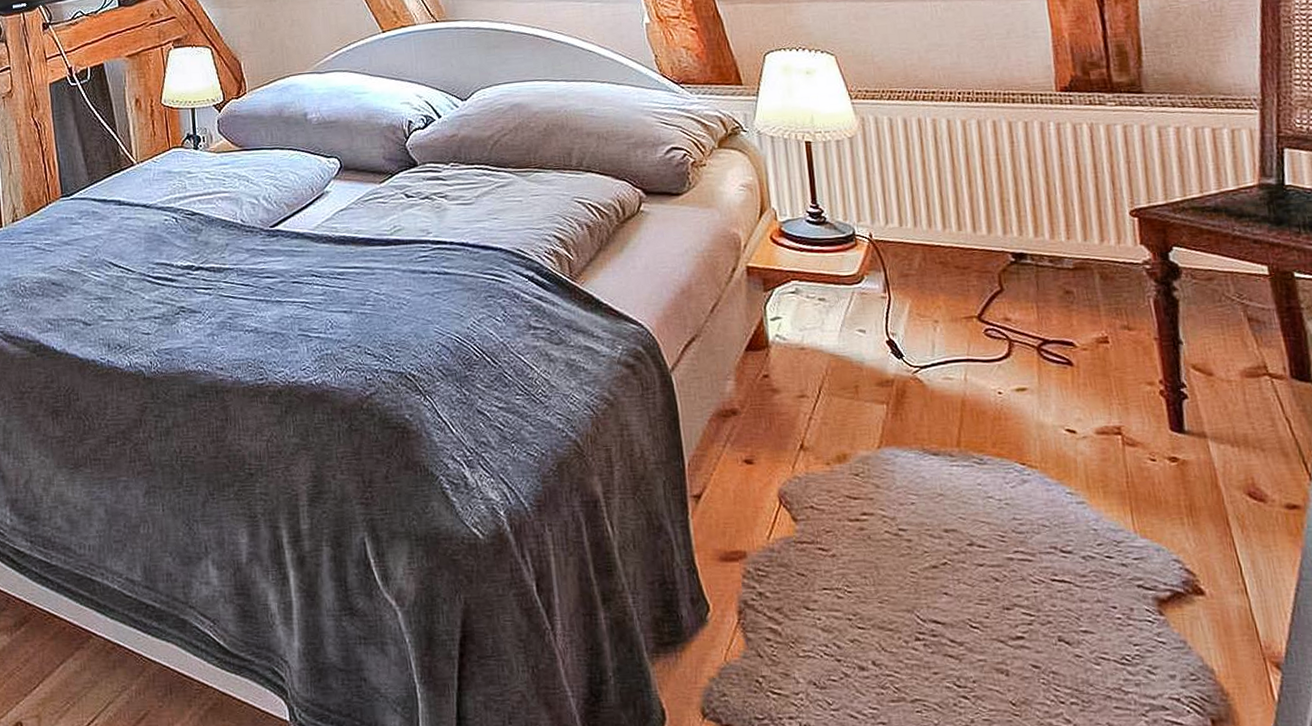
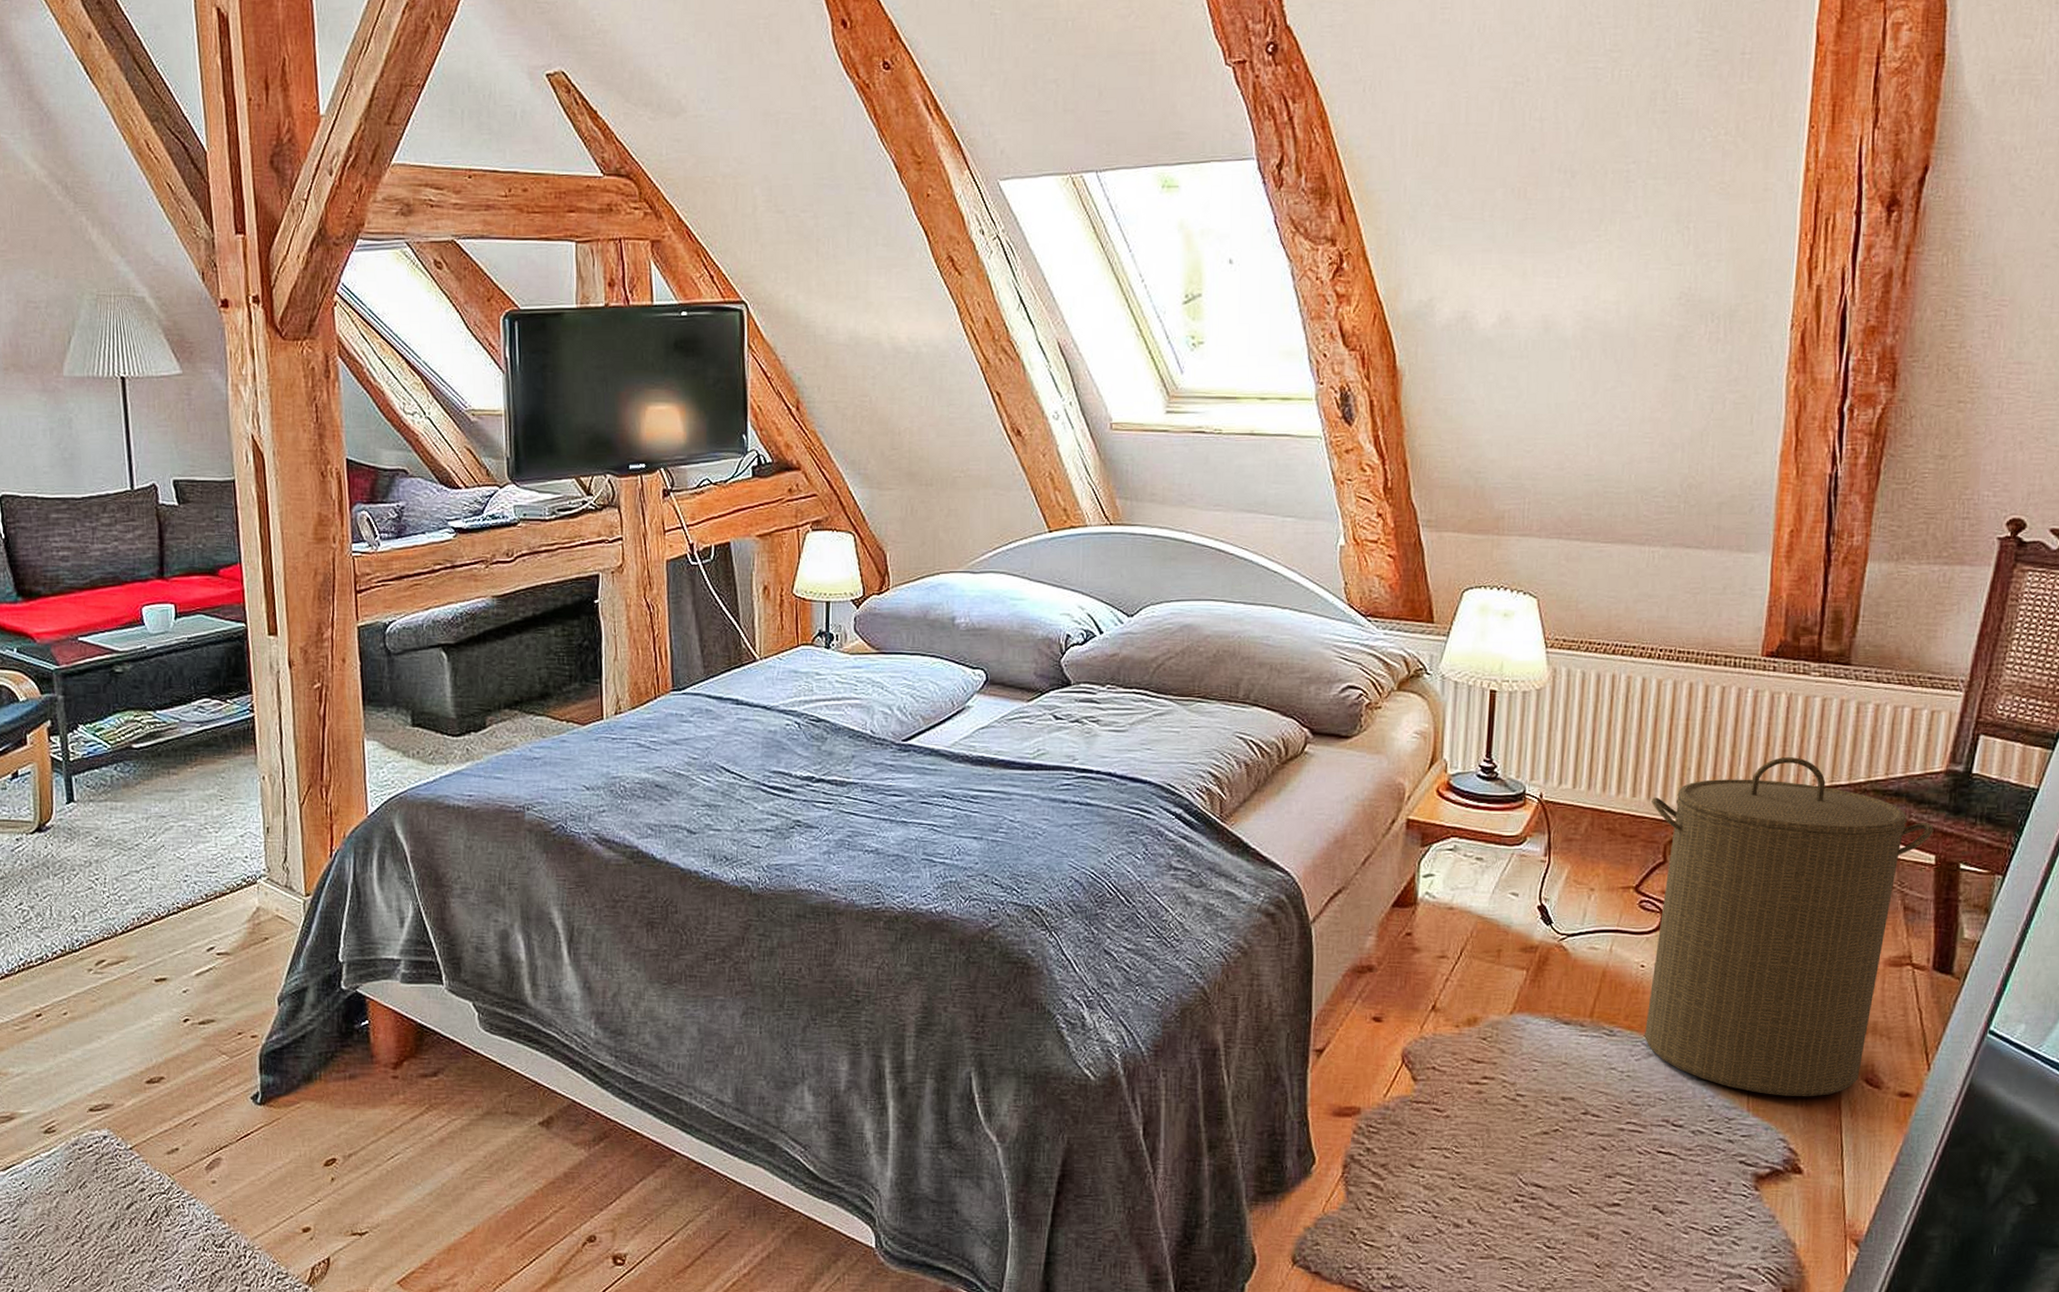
laundry hamper: none [977,182,1260,516] -> present [1644,757,1934,1097]

